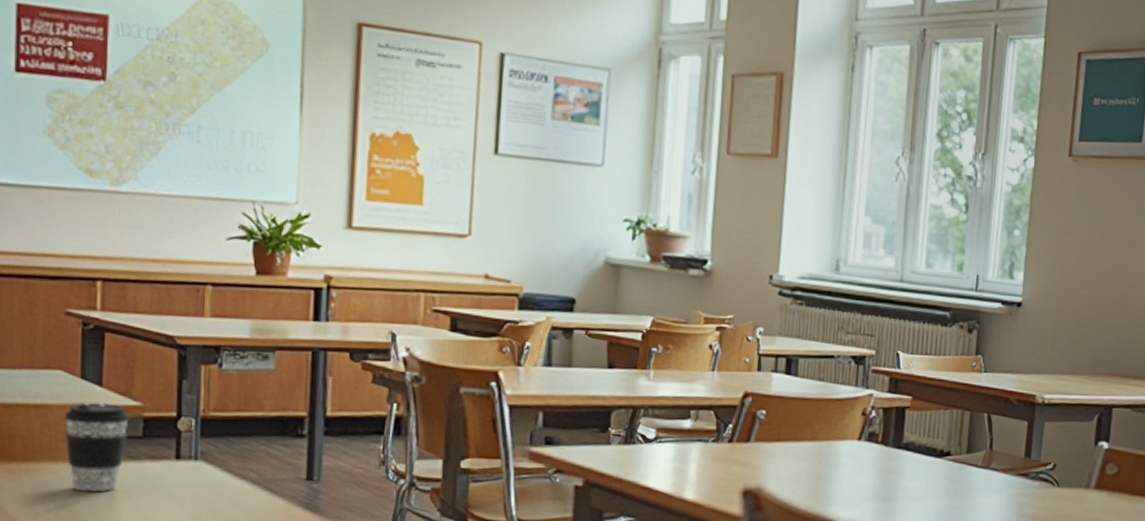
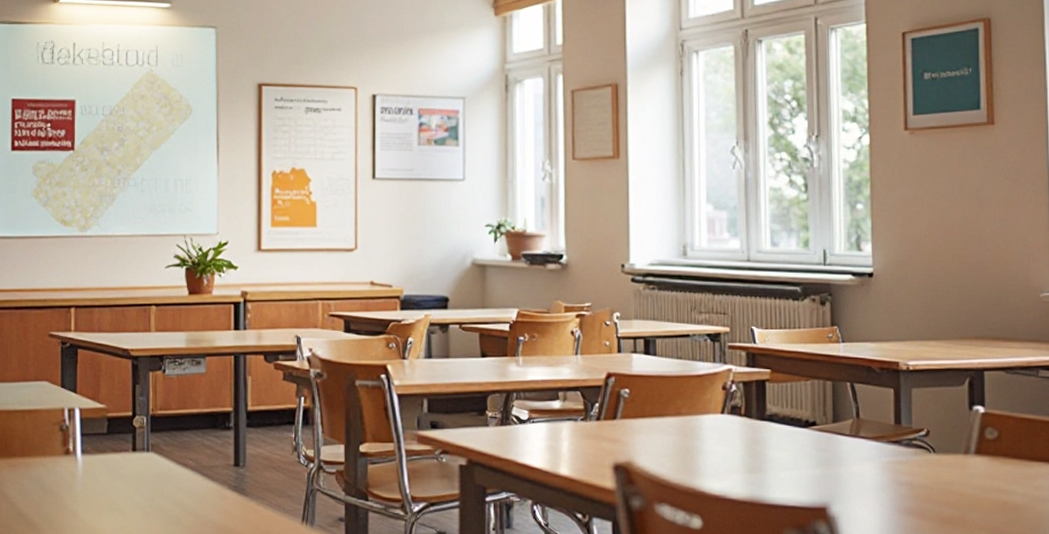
coffee cup: present [64,403,131,492] -> none [49,407,98,481]

